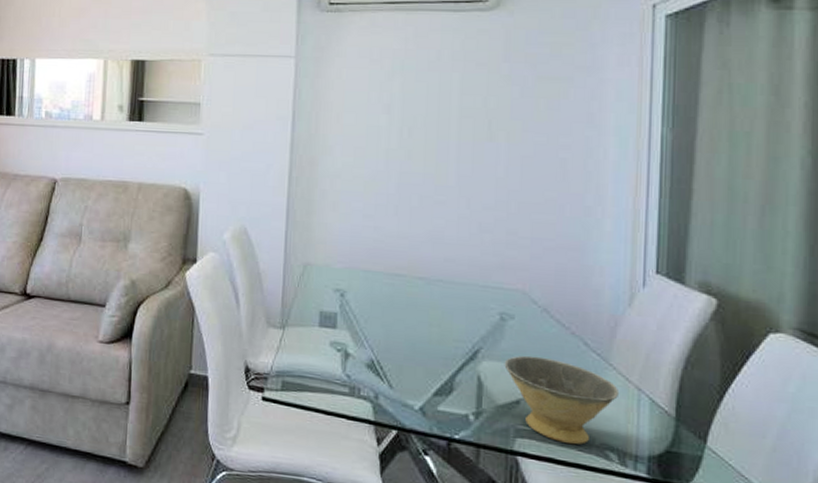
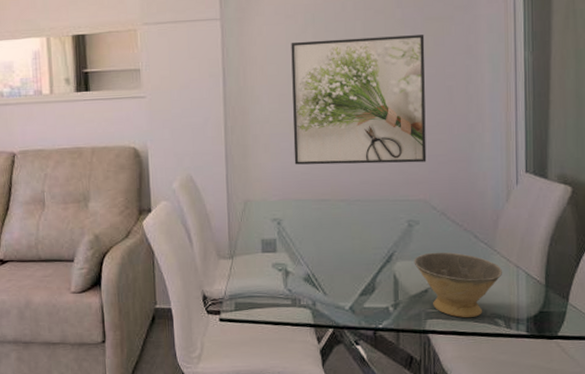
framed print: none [366,90,536,246] -> present [291,35,427,165]

